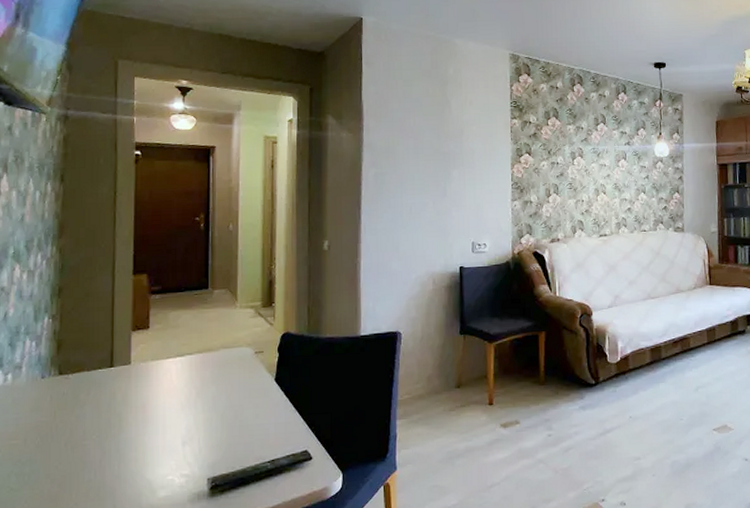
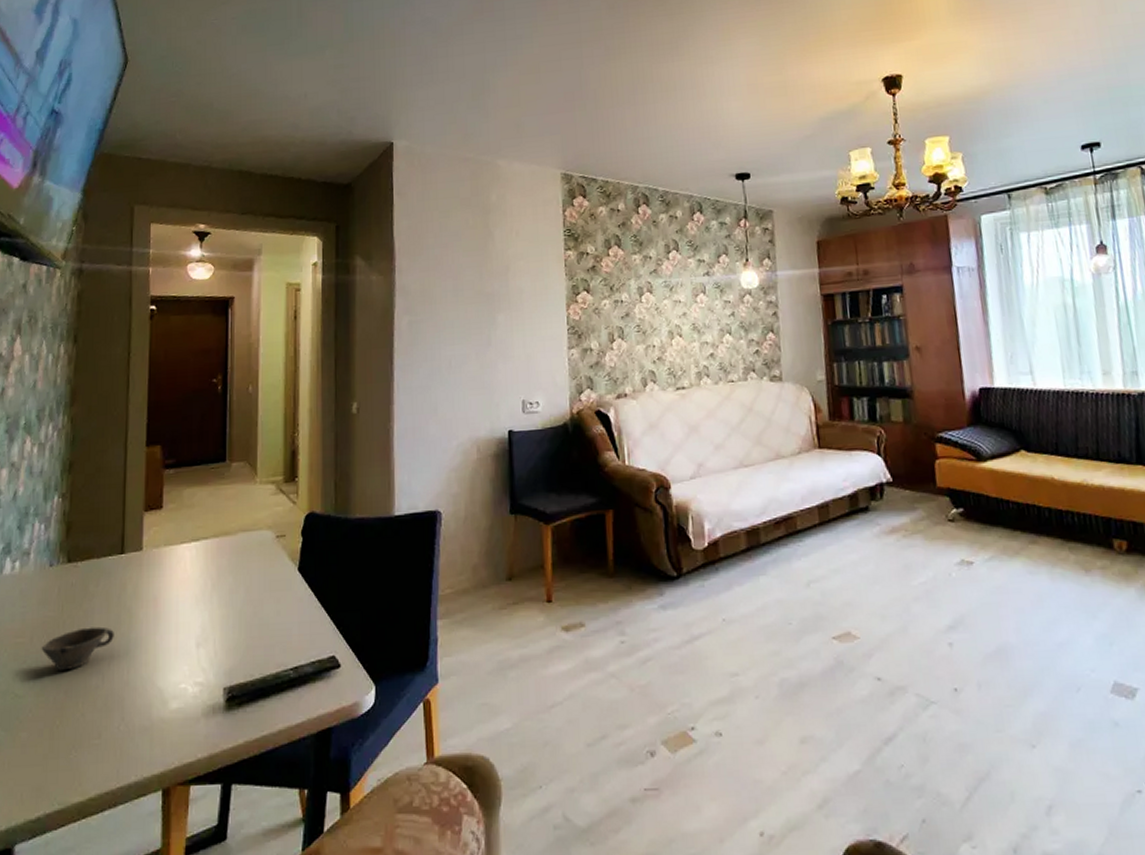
cup: none [35,429,105,468] -> present [41,626,114,672]

